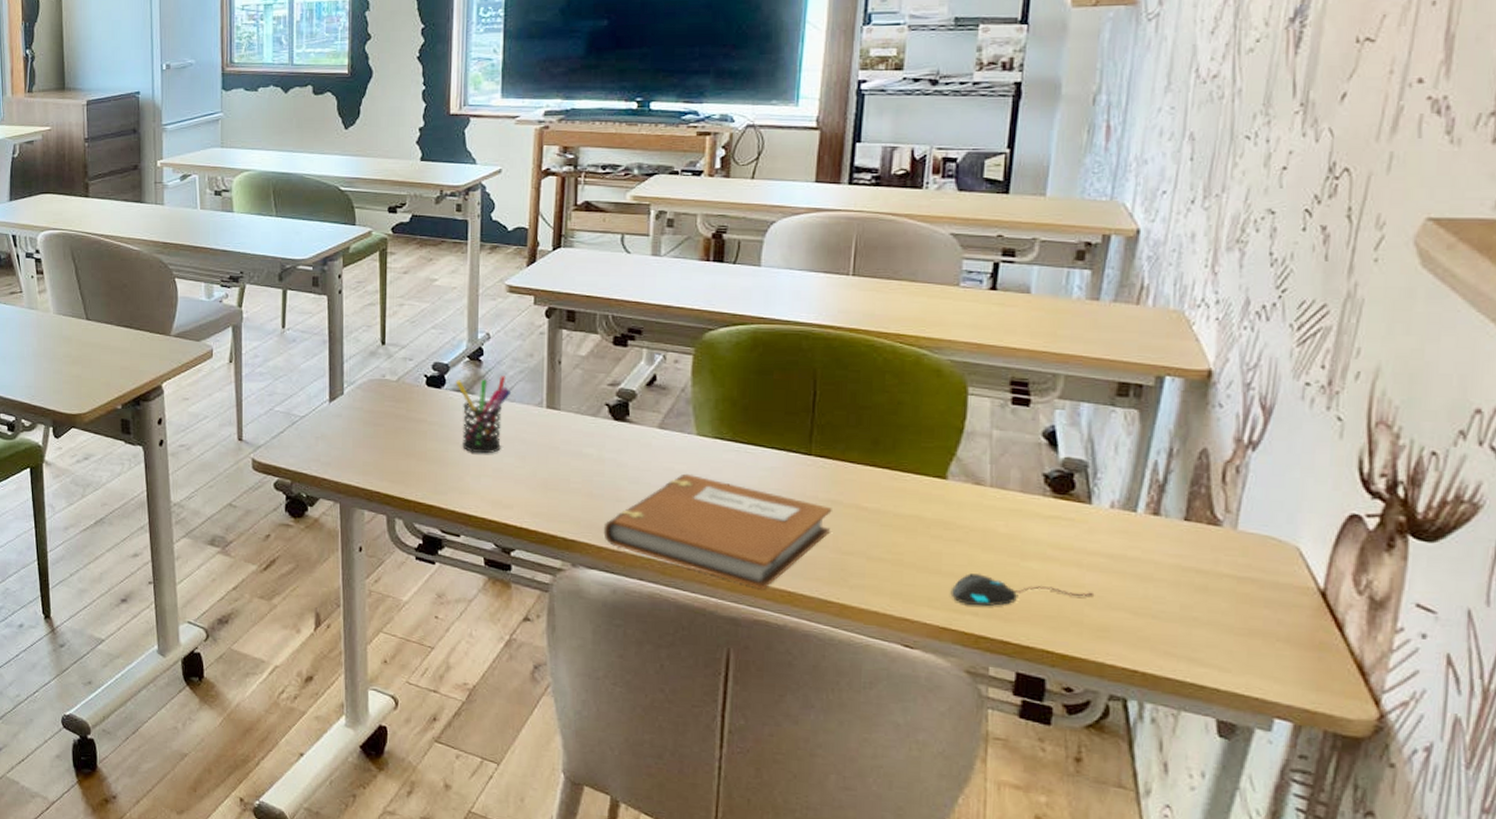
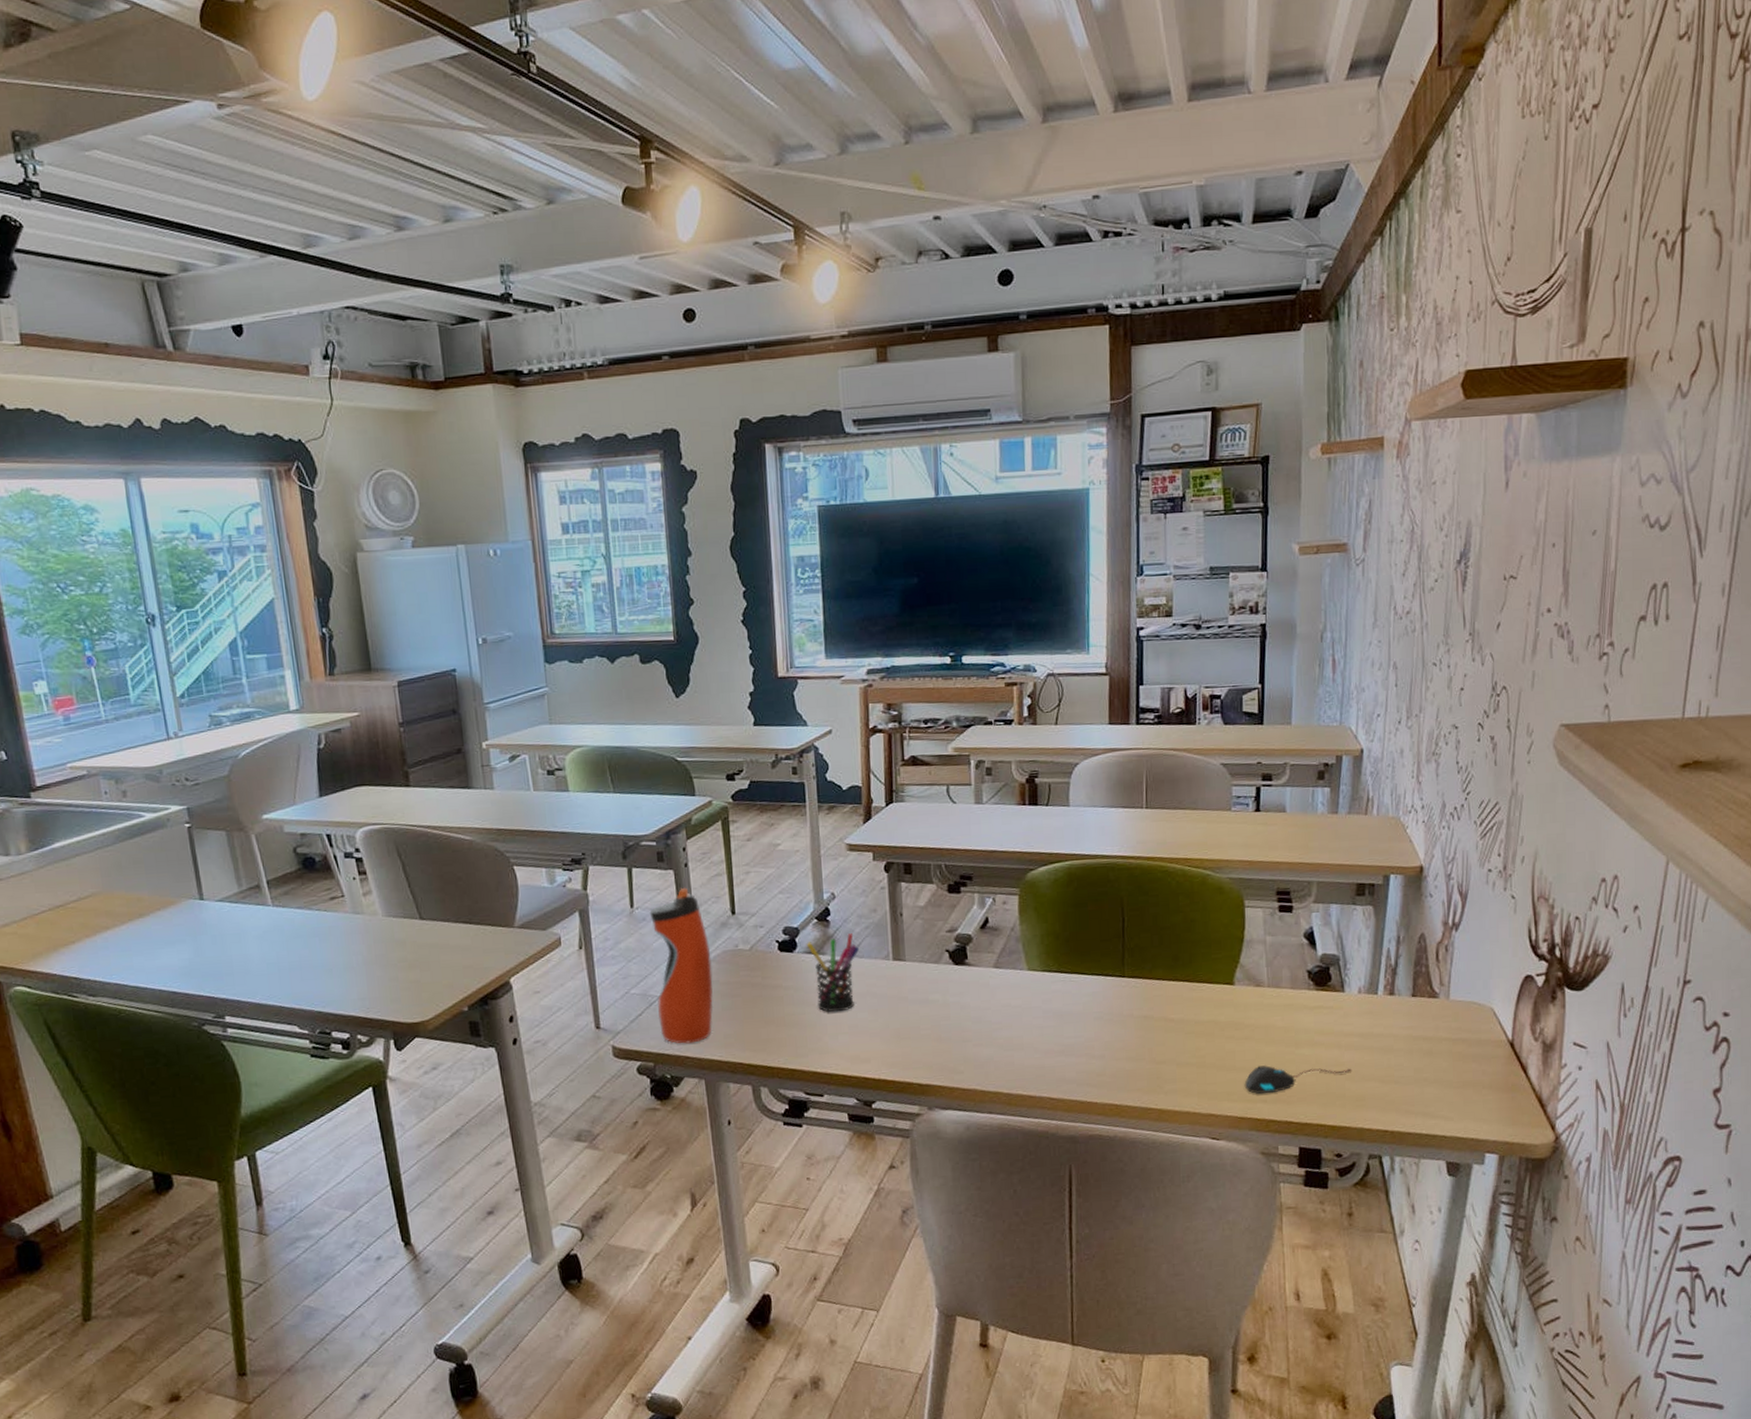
water bottle: none [300,313,357,466] -> present [649,887,714,1044]
notebook: present [603,473,832,590] -> none [953,1007,1146,1106]

